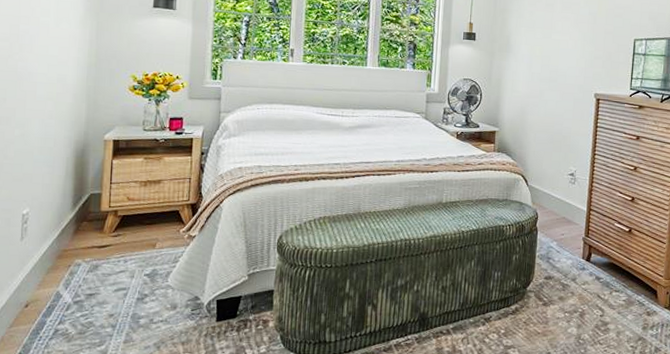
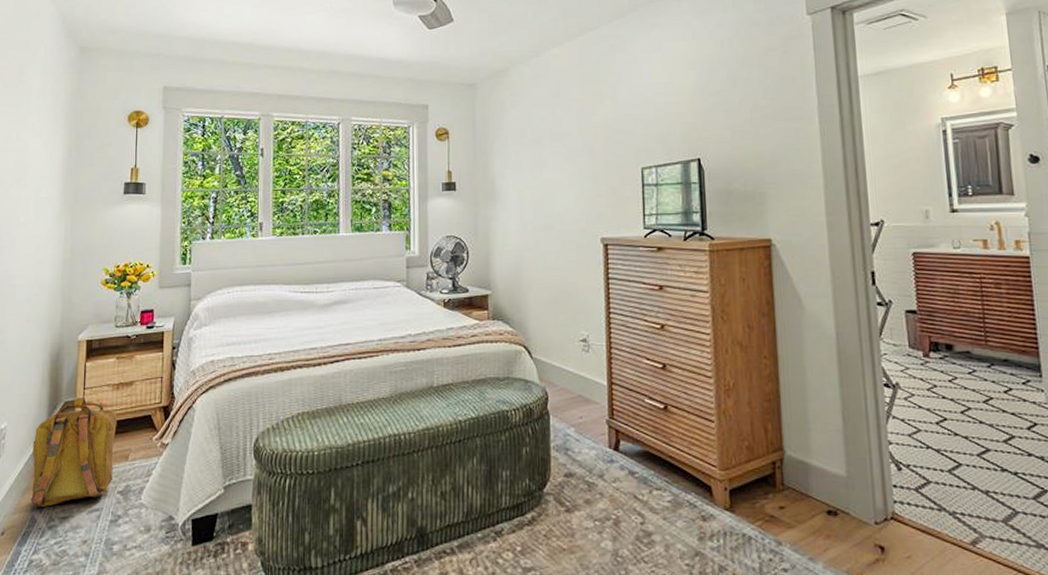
backpack: none [56,191,145,285] -> present [31,398,117,507]

